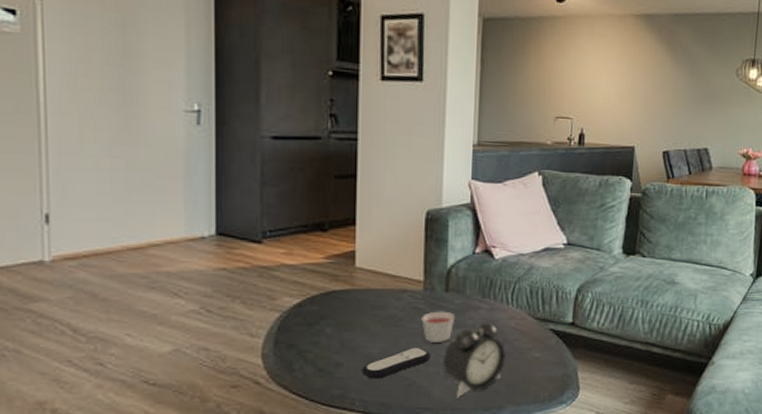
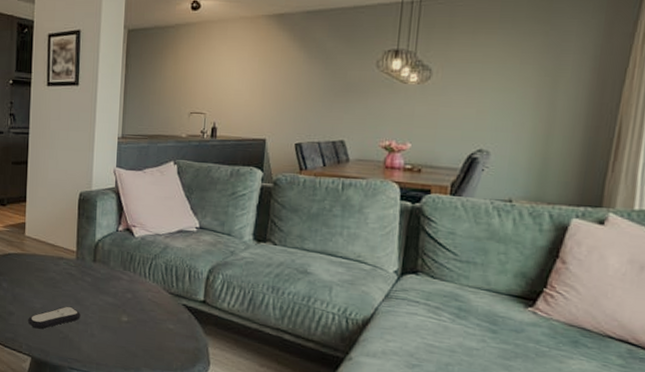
candle: present [421,311,456,342] -> none [74,278,101,305]
alarm clock: present [442,322,506,398] -> none [90,292,143,355]

